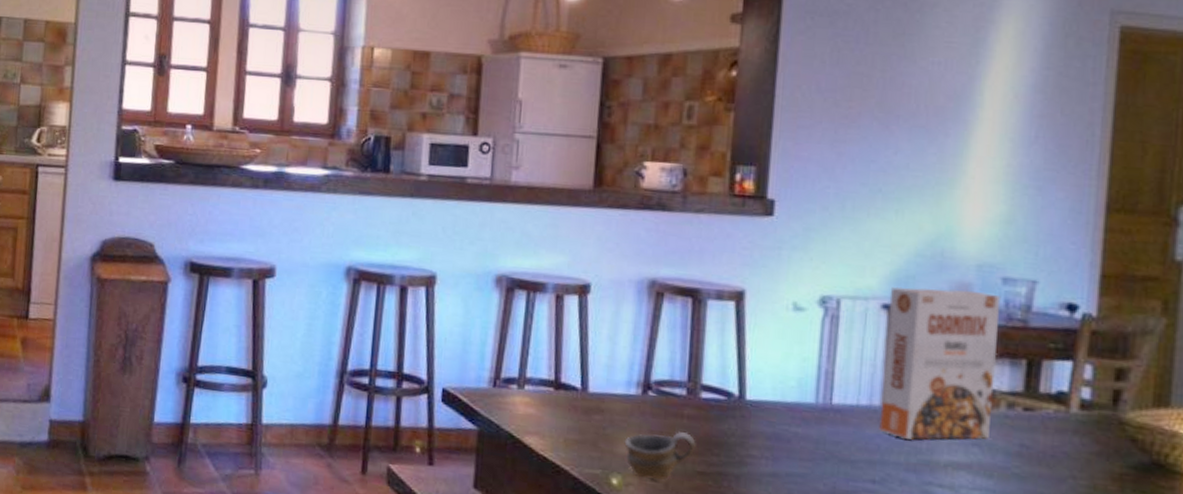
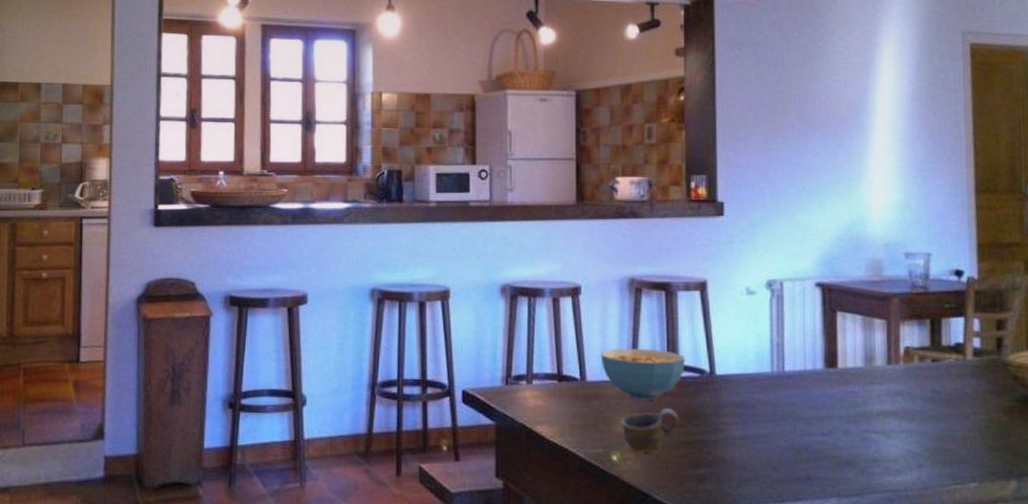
cereal bowl: none [607,358,710,421] -> present [600,348,686,400]
cereal box: present [879,286,1001,440] -> none [820,265,908,396]

